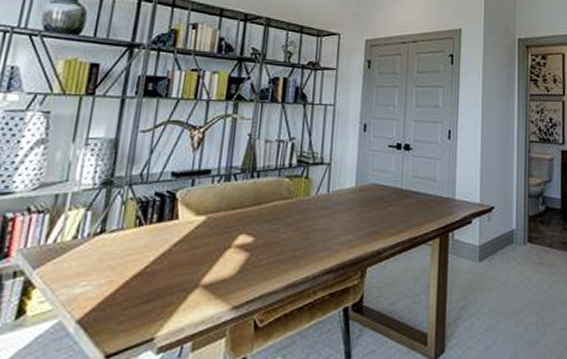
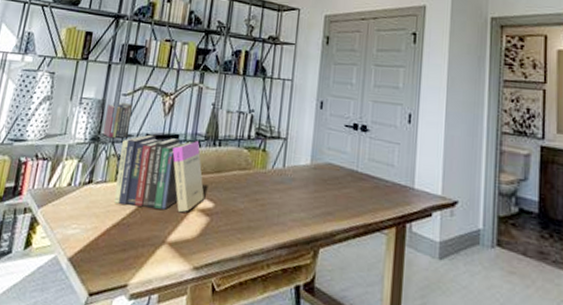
books: none [117,139,153,181] -> present [102,102,132,139]
books: none [133,172,243,252] -> present [113,134,204,213]

